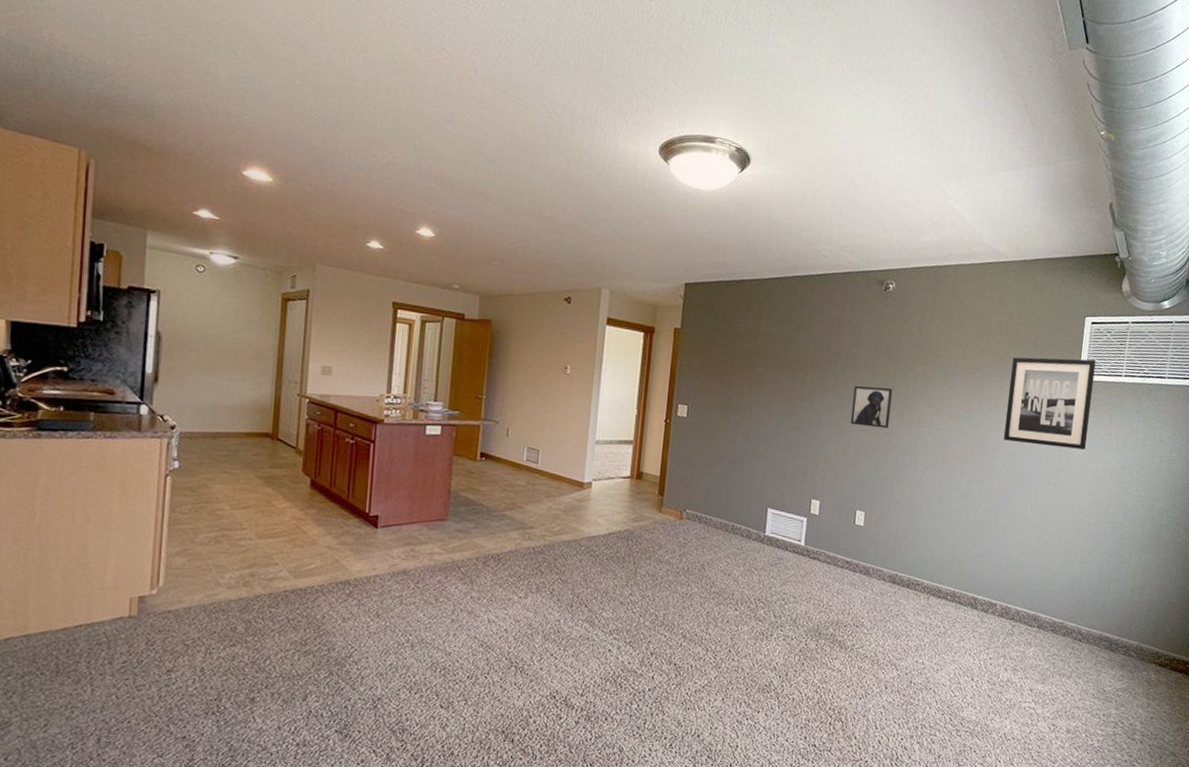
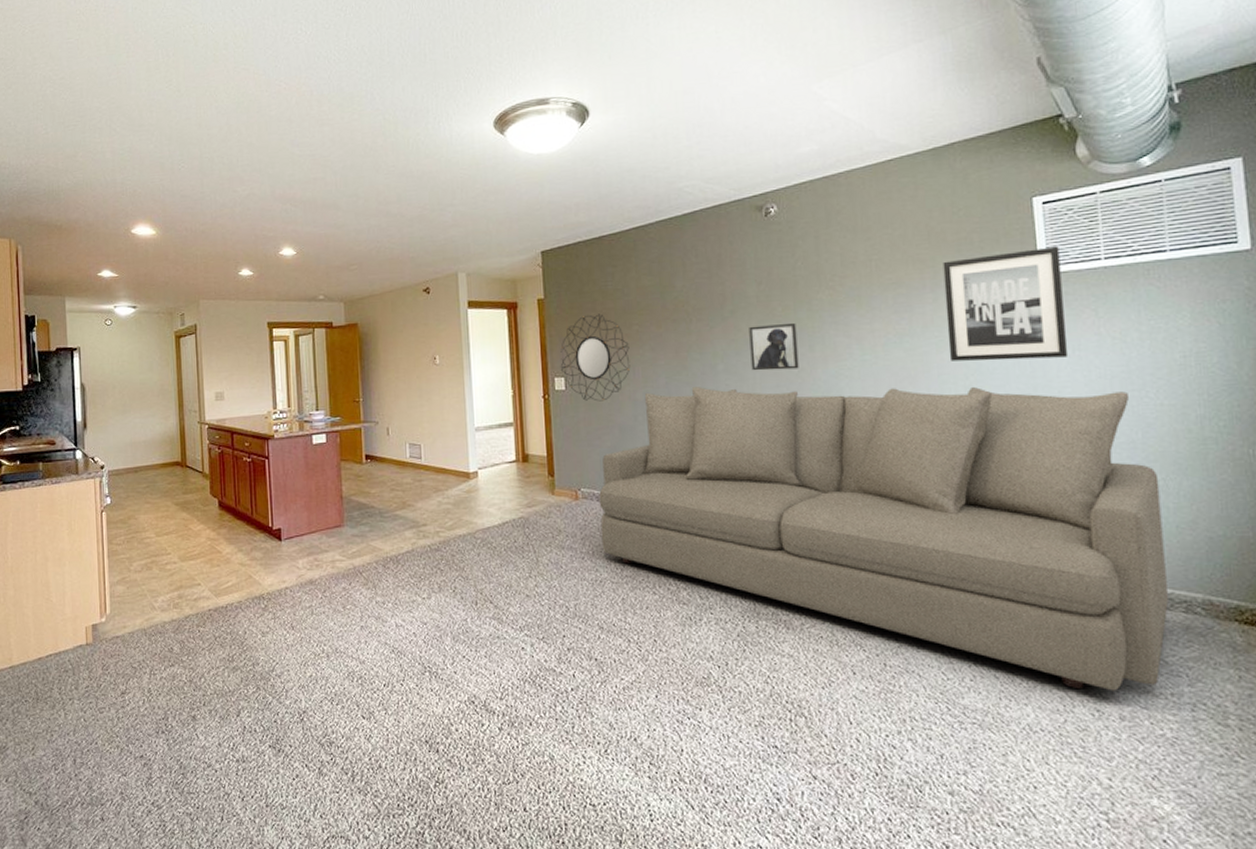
home mirror: none [685,350,751,433] -> present [560,314,631,402]
sofa: none [696,430,1127,711] -> present [599,387,1169,691]

